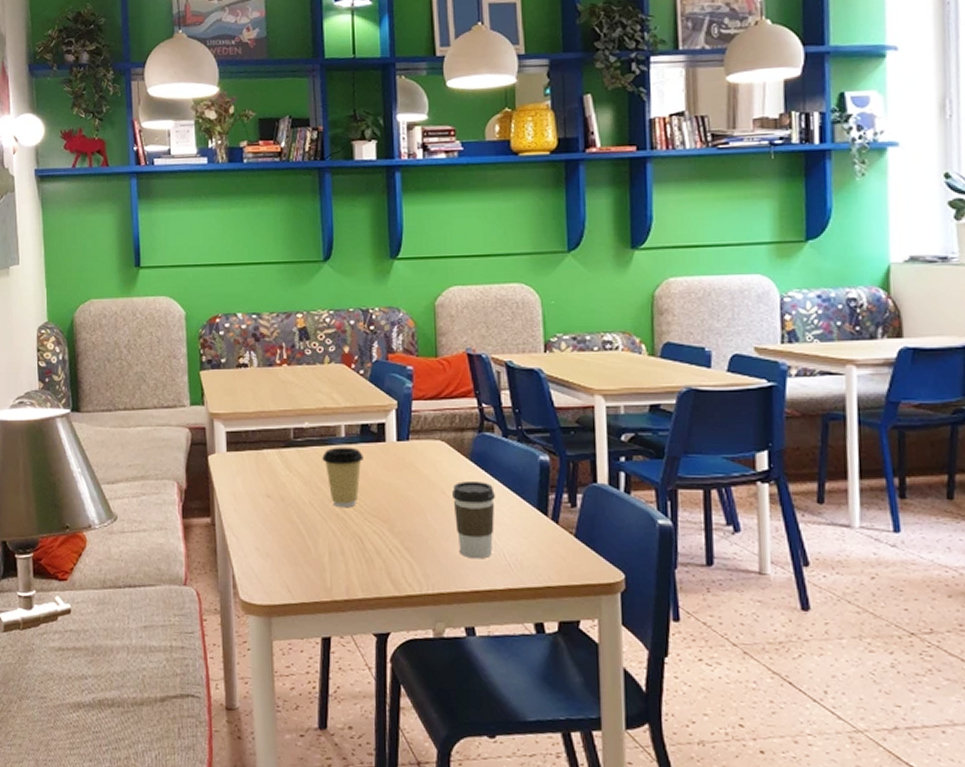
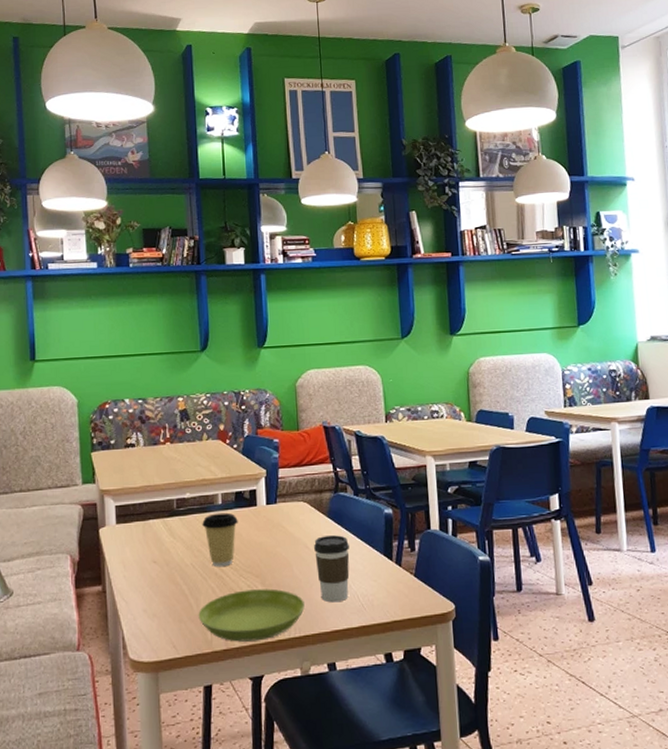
saucer: none [316,536,440,594] -> present [198,588,305,642]

